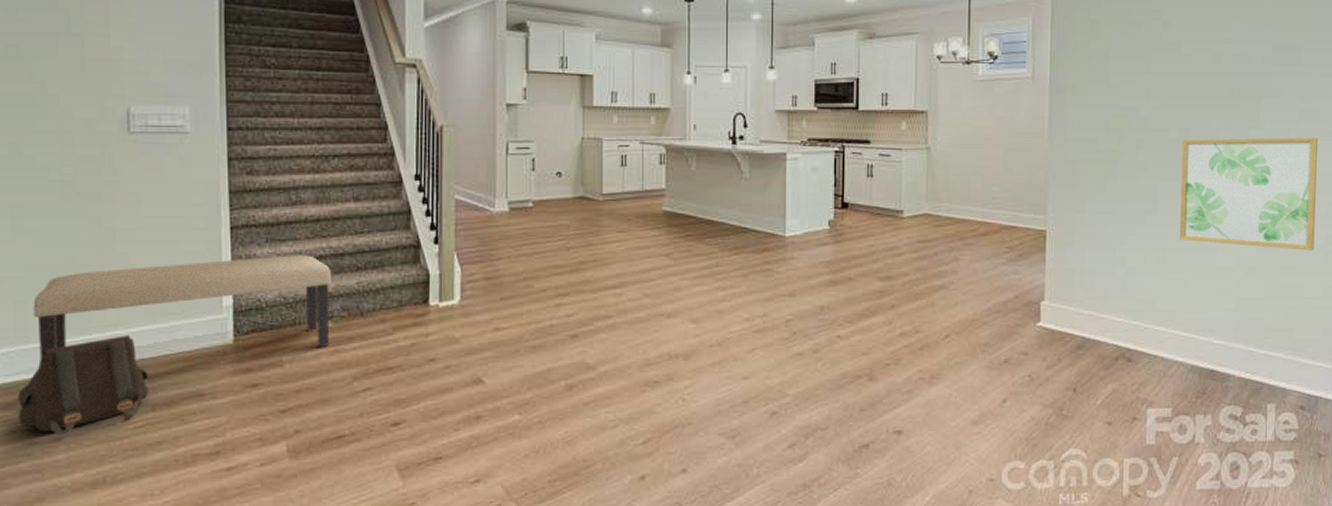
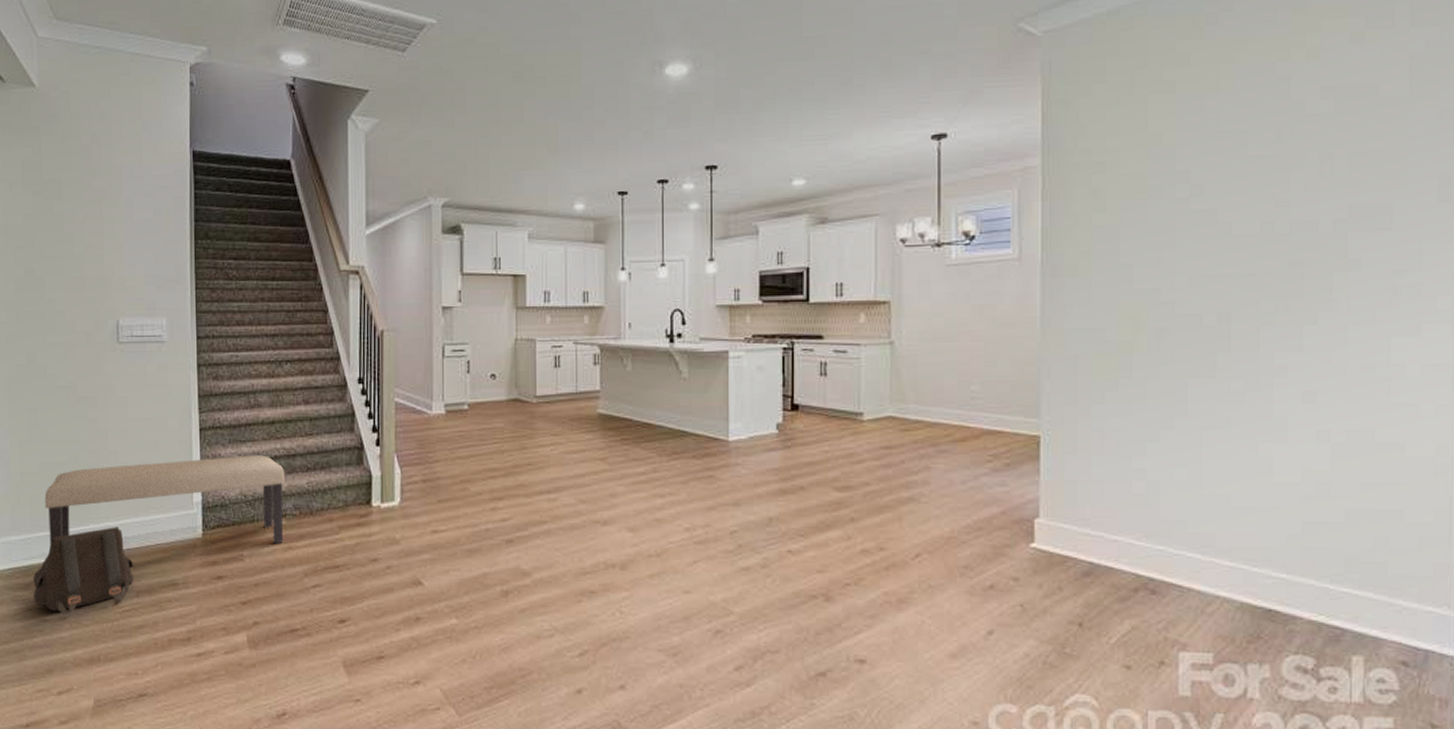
wall art: present [1179,137,1318,250] -> none [1219,320,1419,463]

